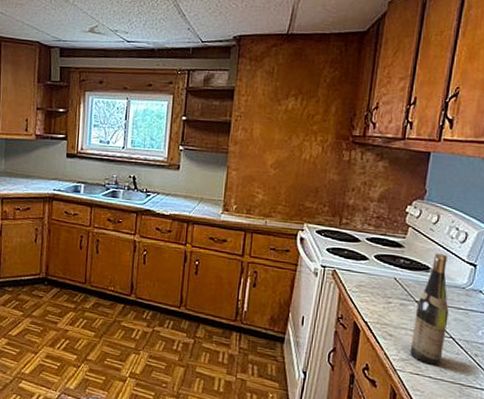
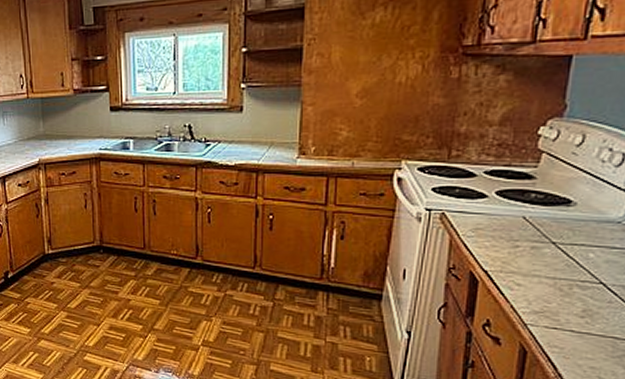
wine bottle: present [409,253,449,365] -> none [544,182,599,317]

